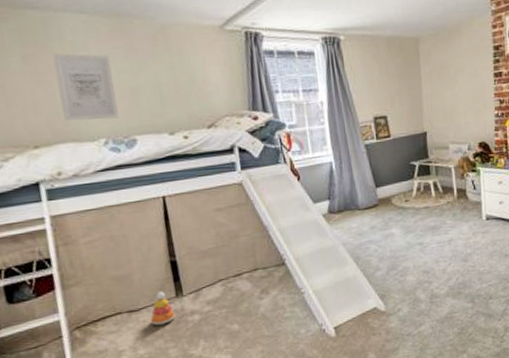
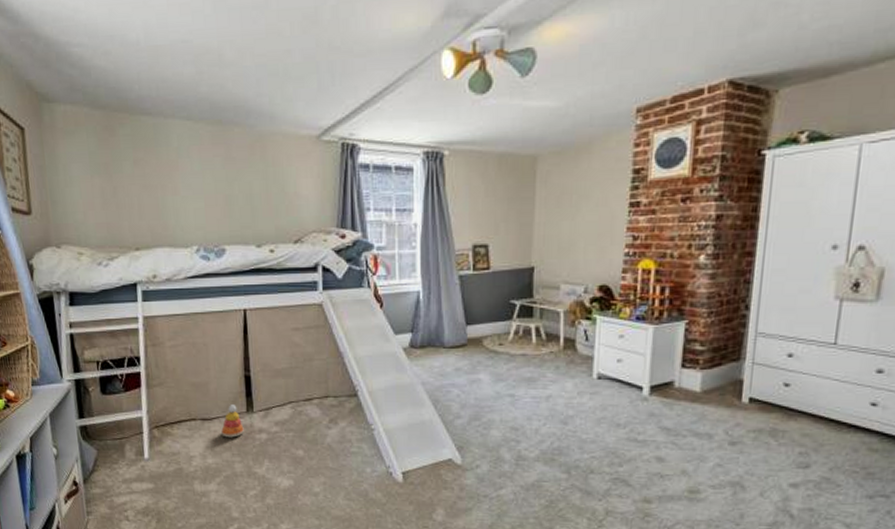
wall art: present [52,53,119,121] -> none [159,159,212,227]

